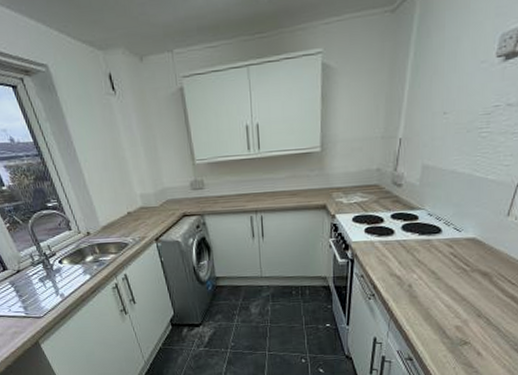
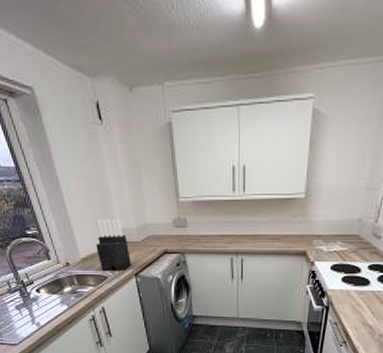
knife block: none [115,185,151,238] -> present [96,218,131,272]

